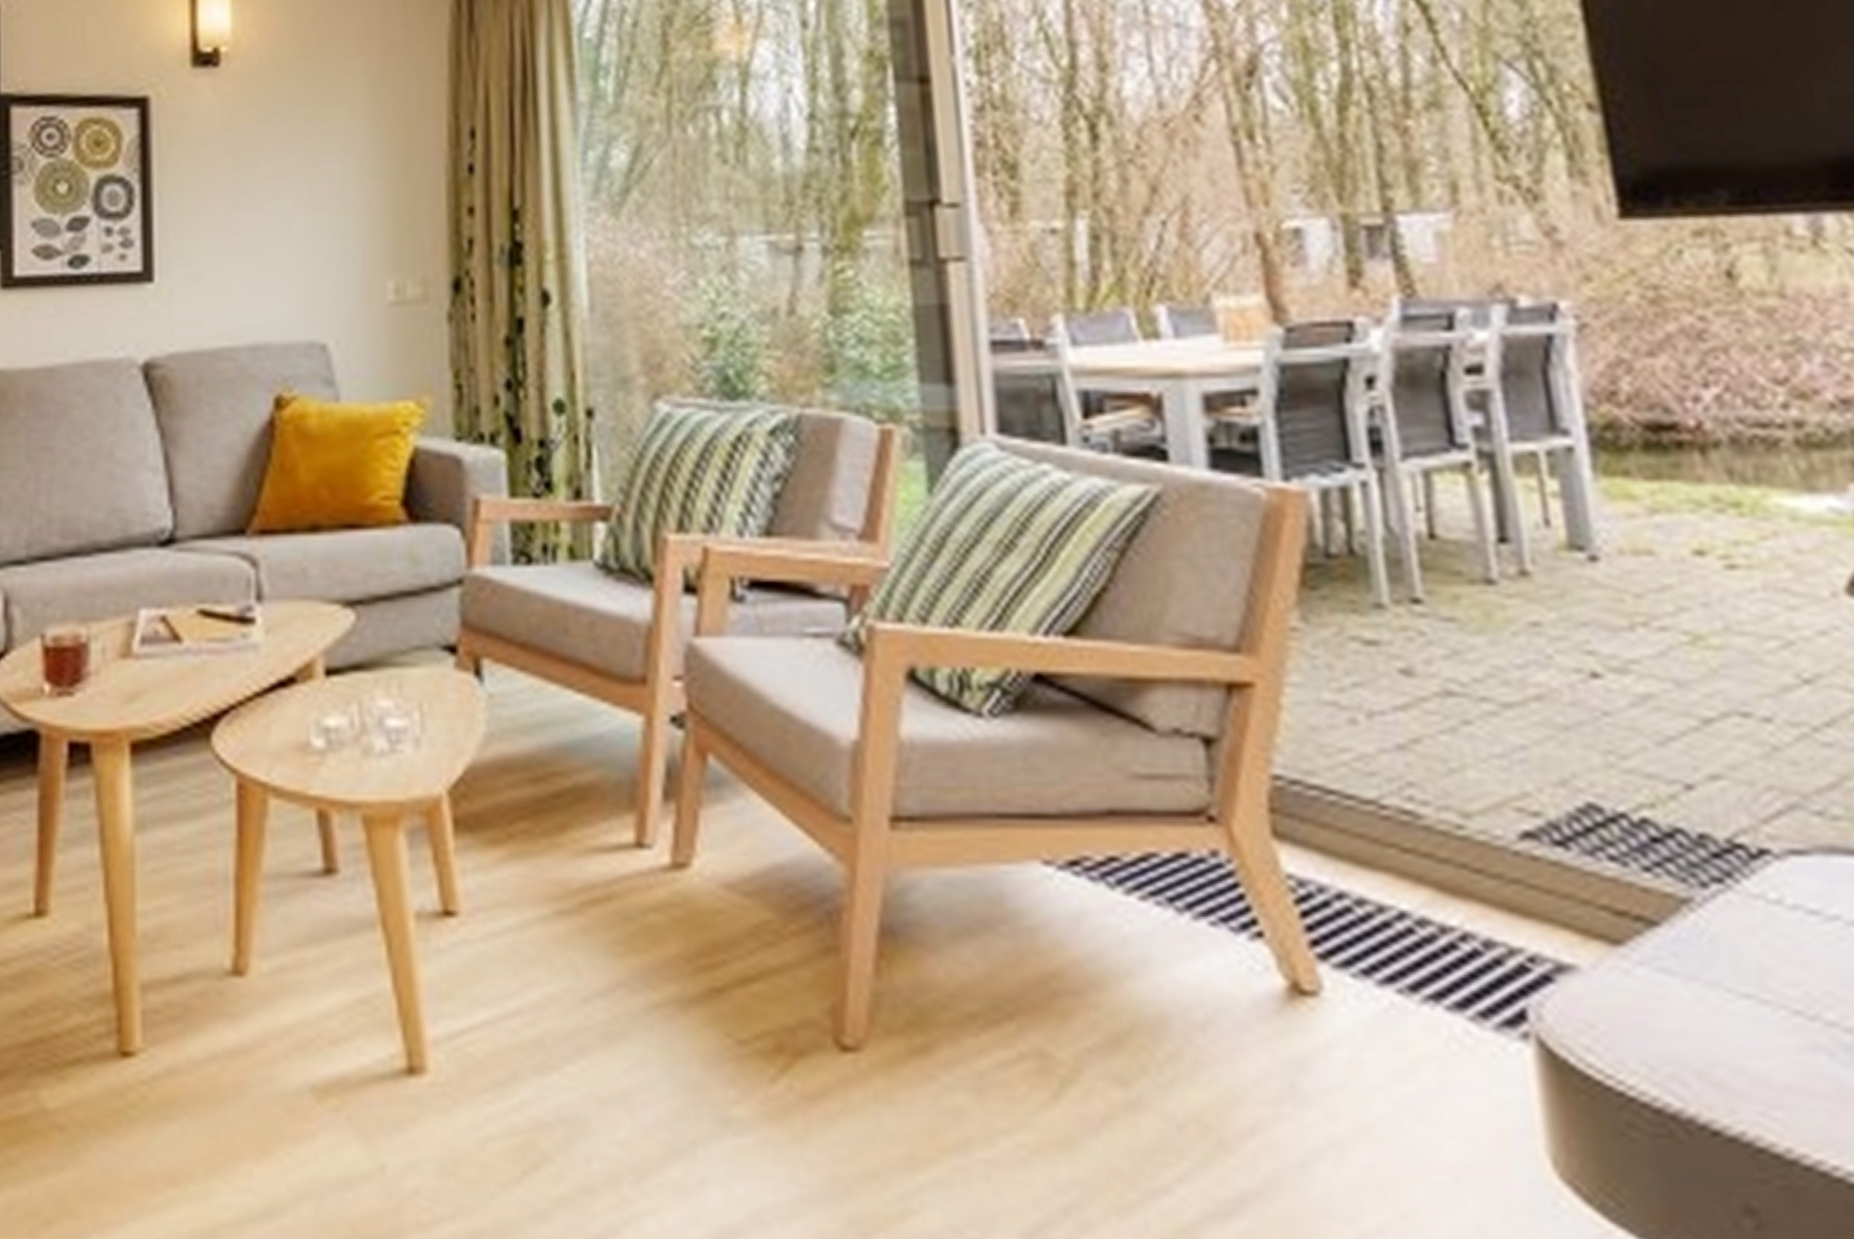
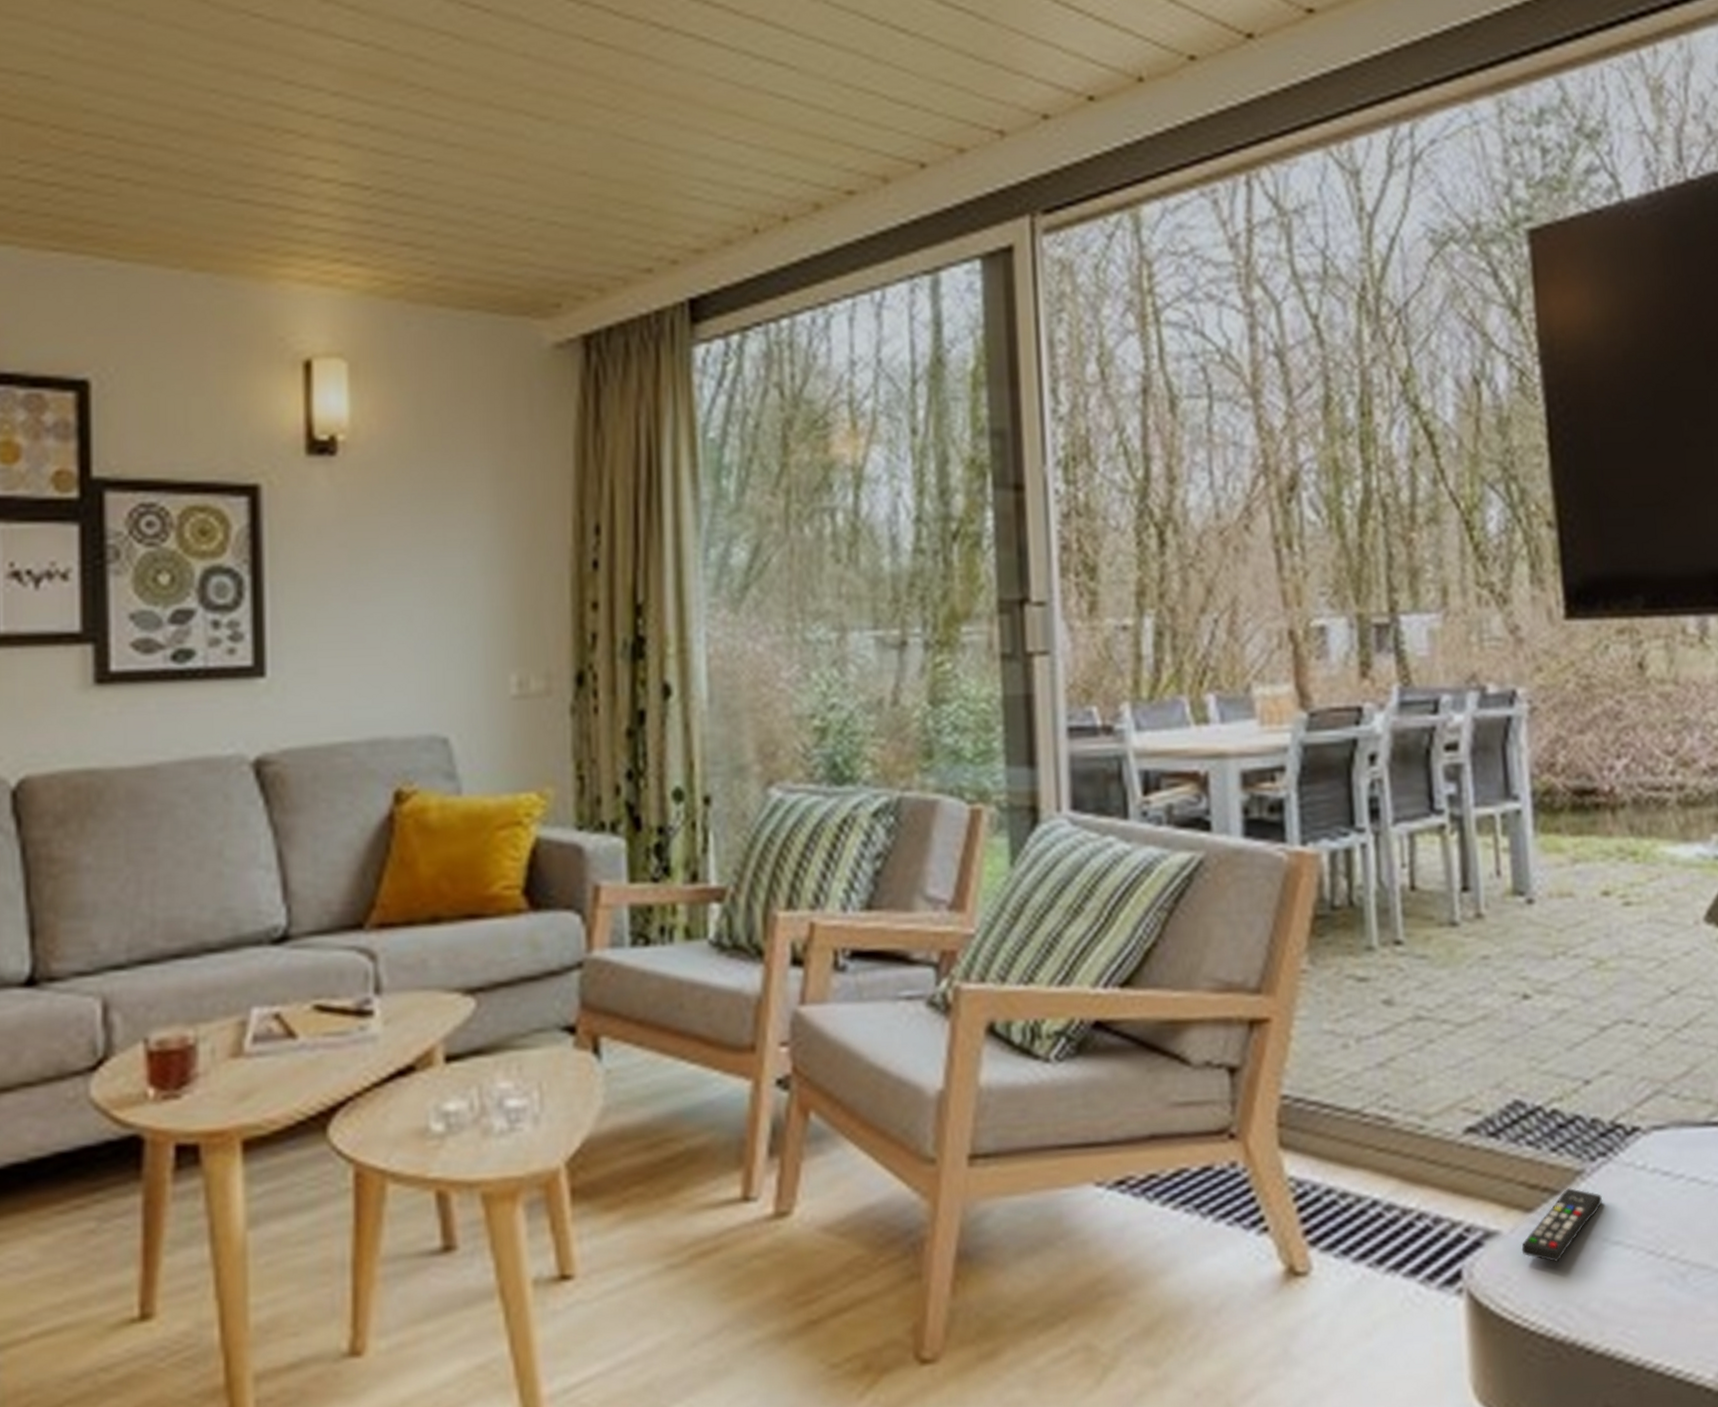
remote control: none [1609,920,1723,1013] -> present [1521,1188,1603,1263]

